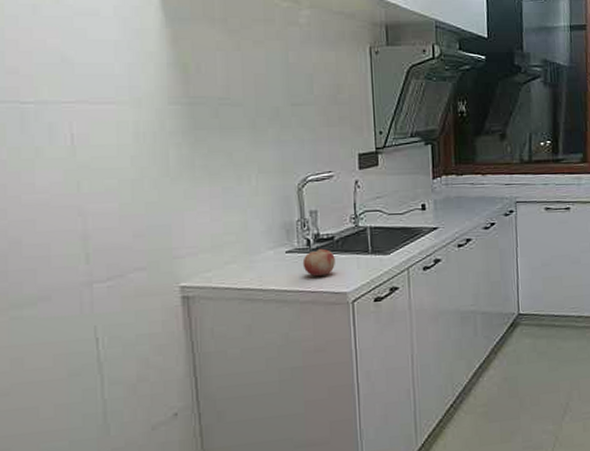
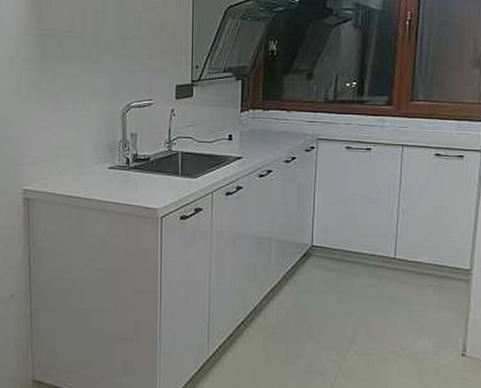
fruit: present [302,248,335,277] -> none [122,167,149,192]

